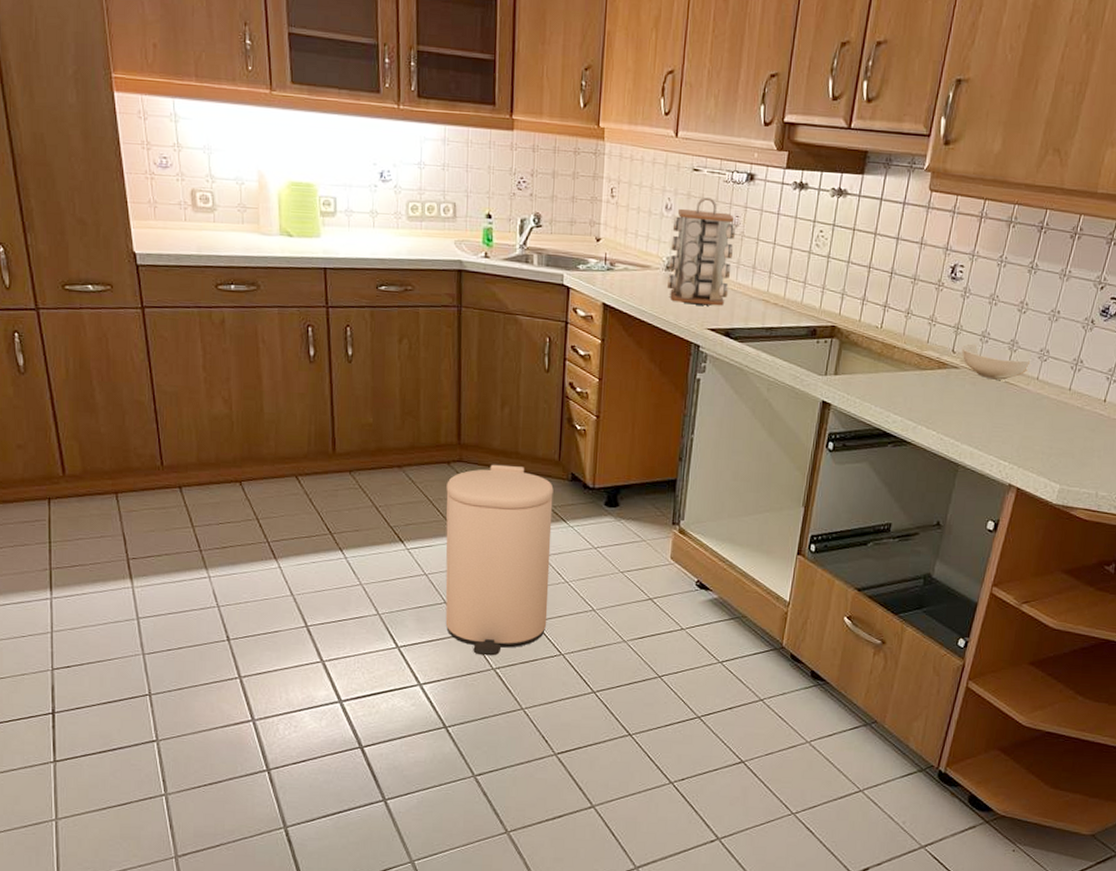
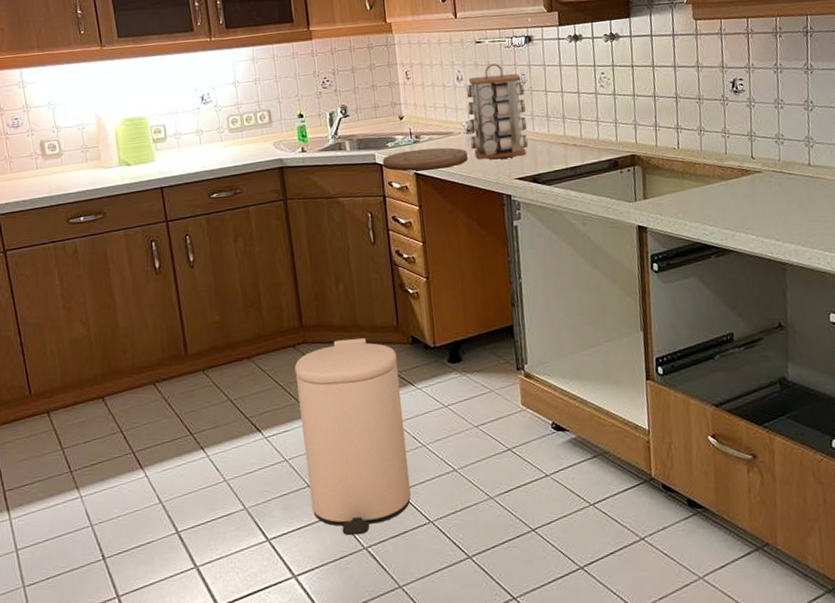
cutting board: none [570,277,662,304] -> present [382,147,468,172]
bowl: present [961,343,1032,380] -> none [759,147,832,177]

